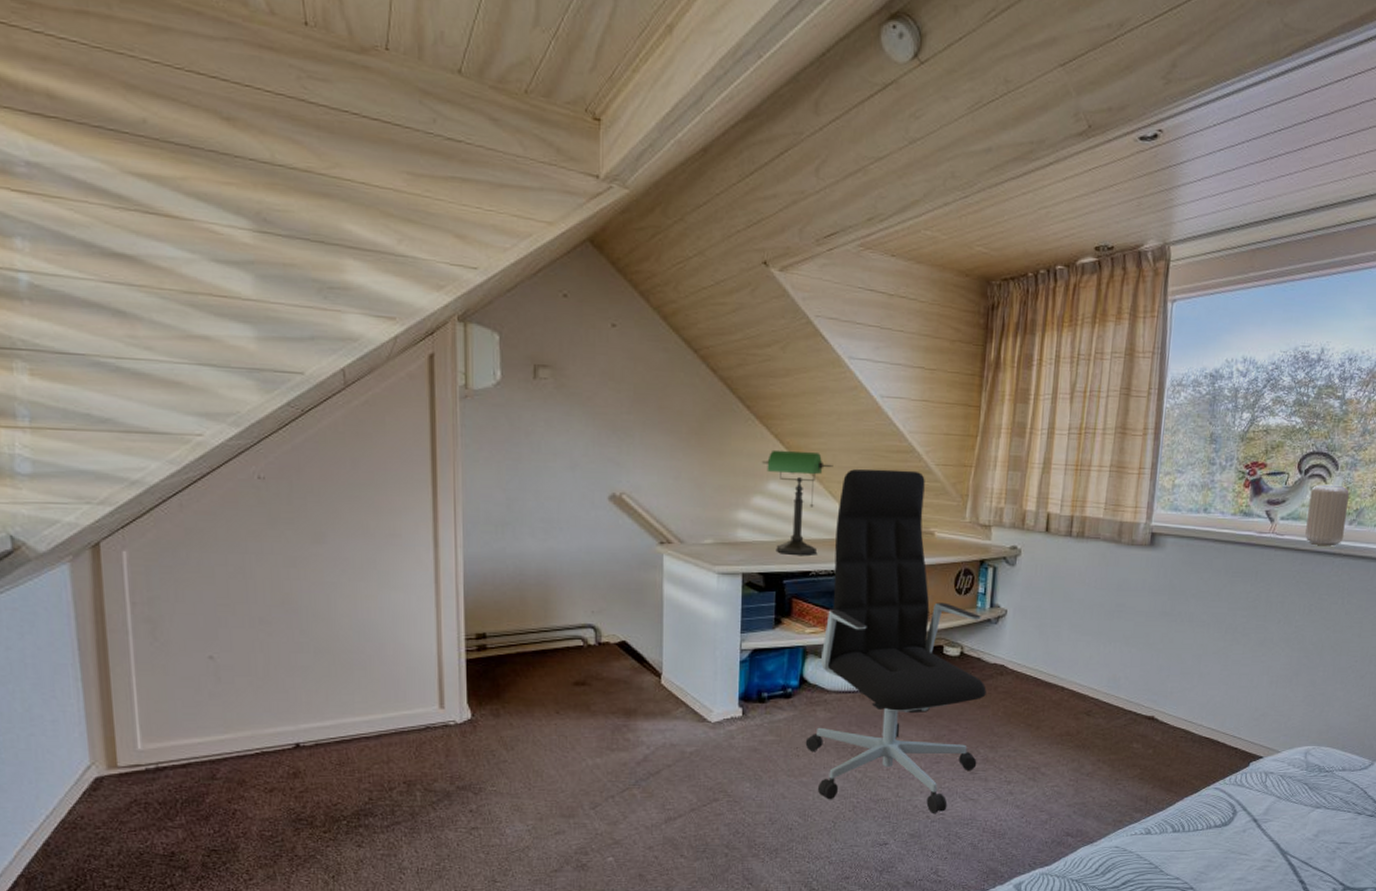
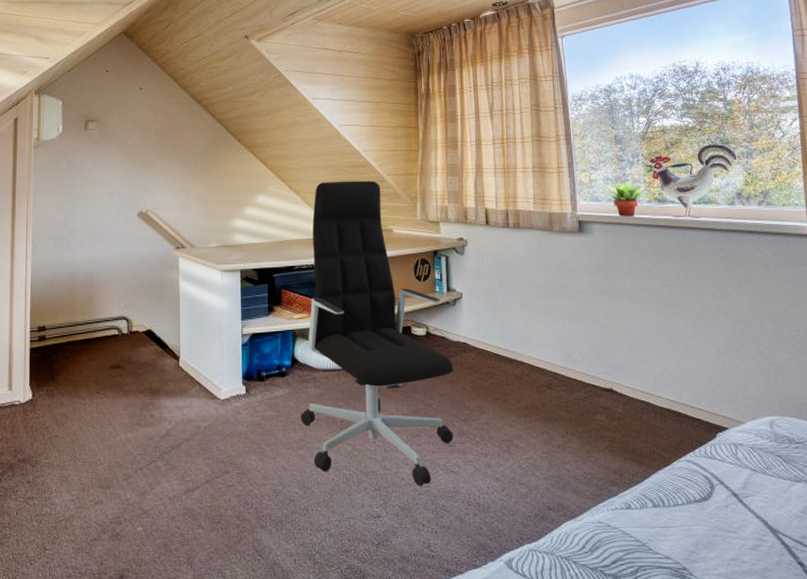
desk lamp: present [762,449,833,556] -> none [252,170,307,254]
succulent plant: none [1187,488,1234,532] -> present [605,180,647,218]
vase: present [1305,484,1349,547] -> none [715,171,756,225]

